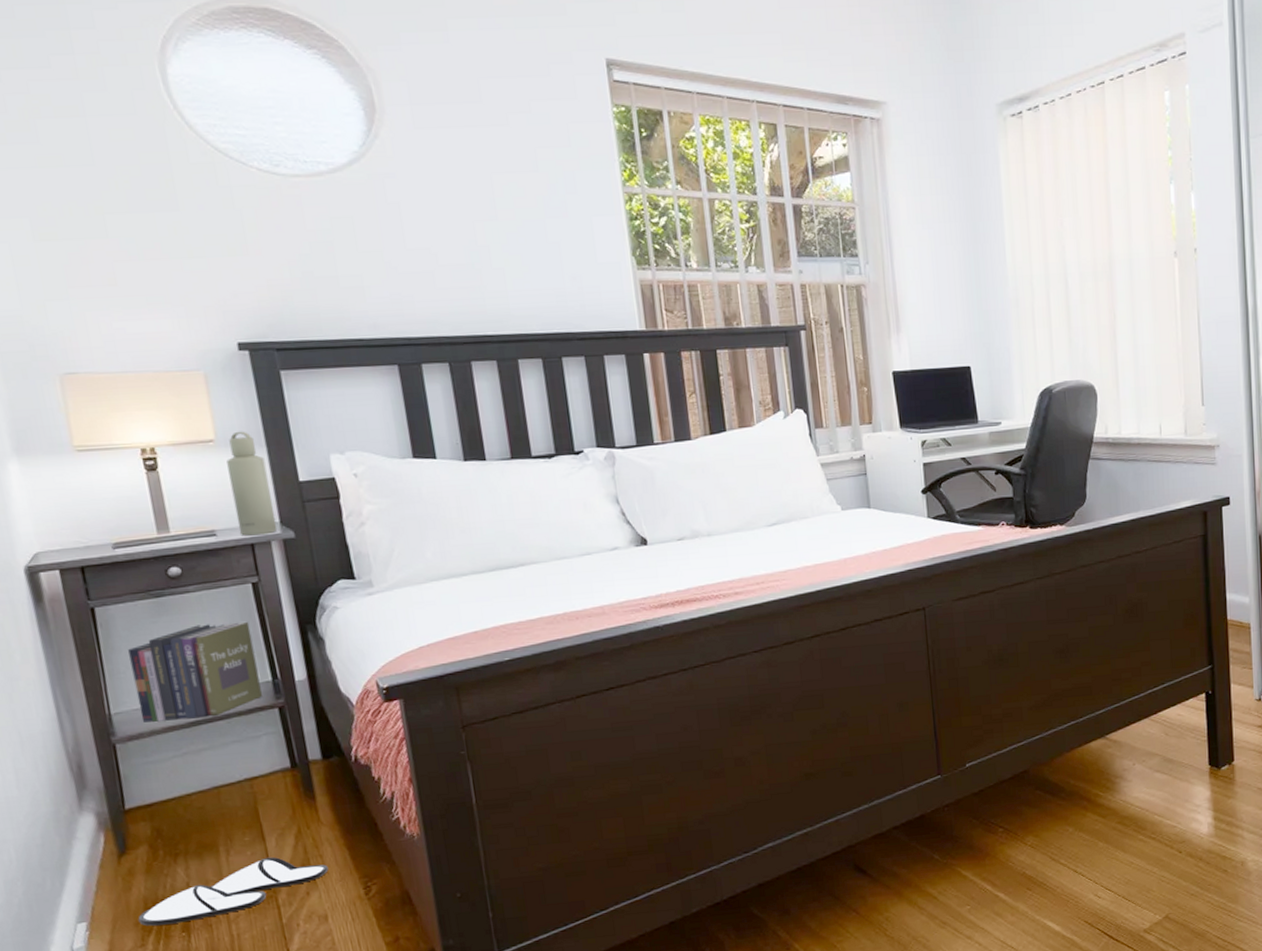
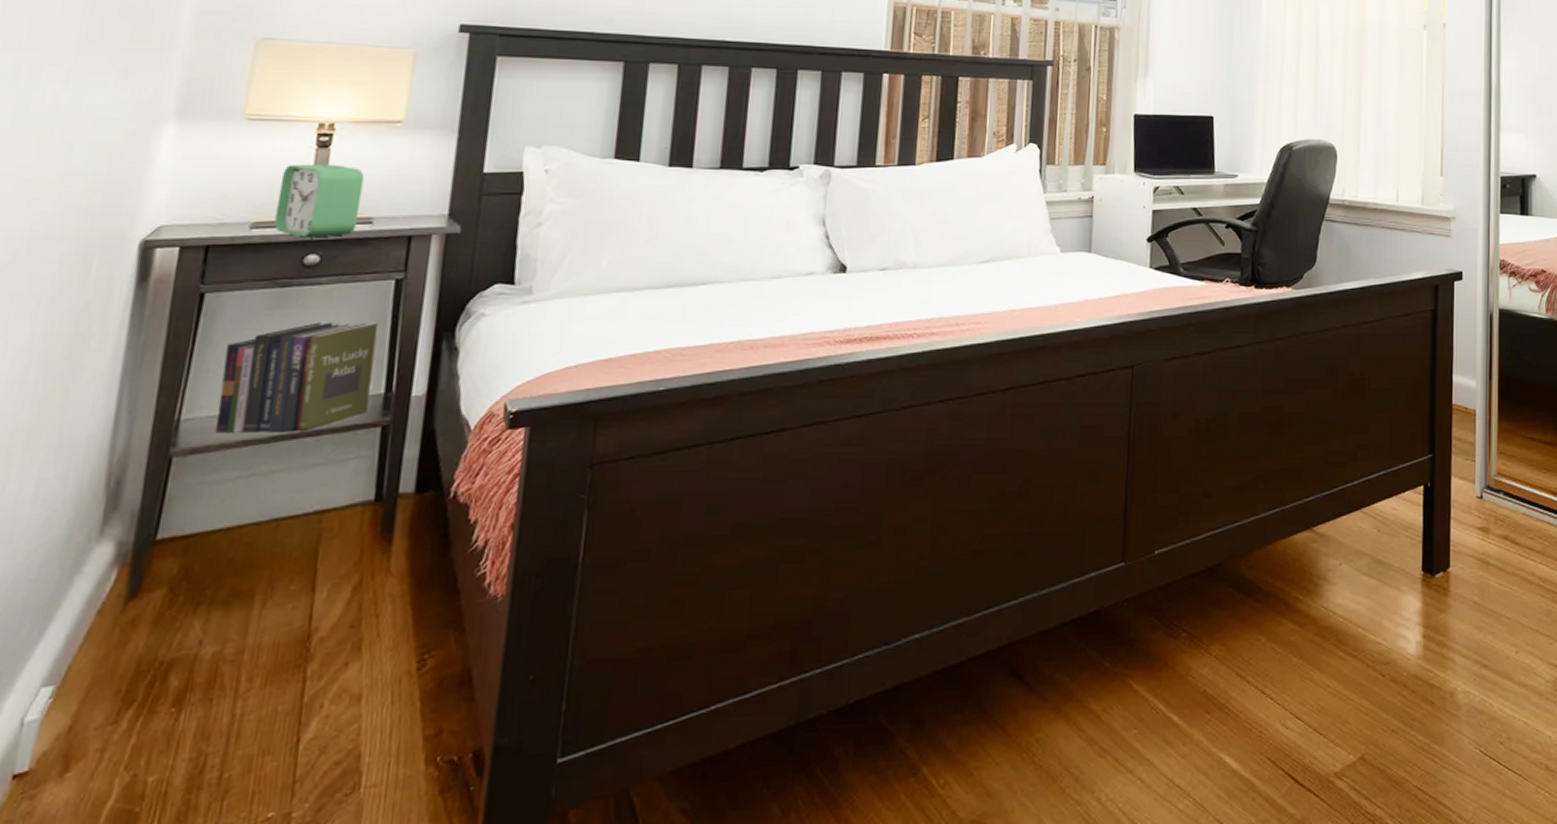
alarm clock: none [124,485,203,553] -> present [274,164,365,238]
slippers: present [138,857,328,926] -> none [121,613,382,697]
bottle: present [226,431,278,536] -> none [399,114,452,227]

